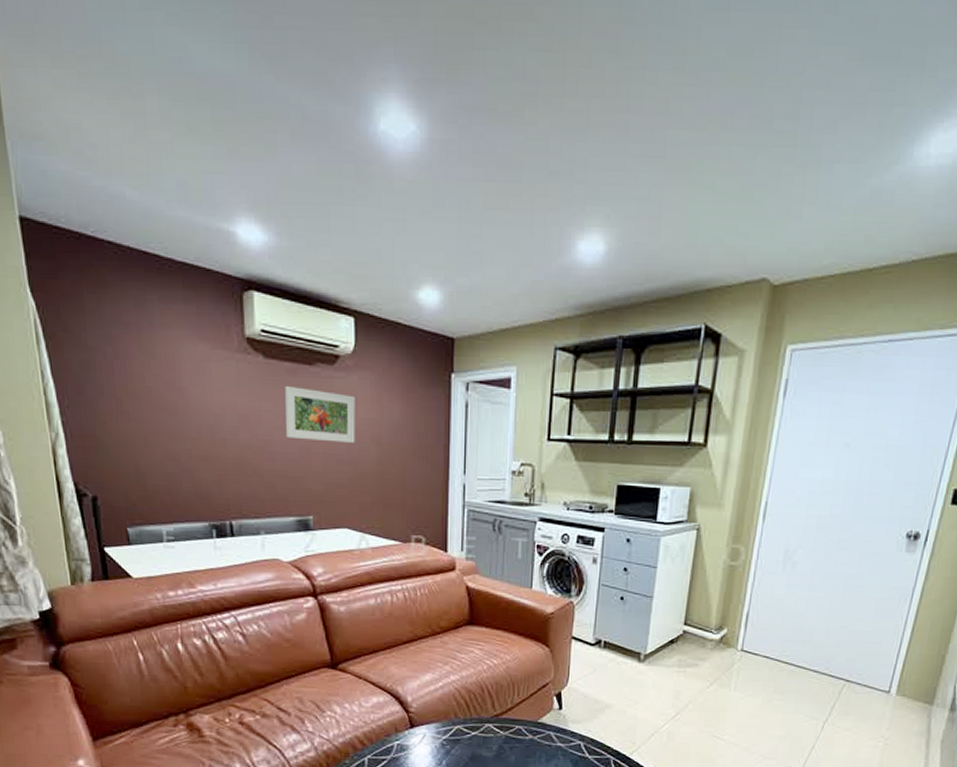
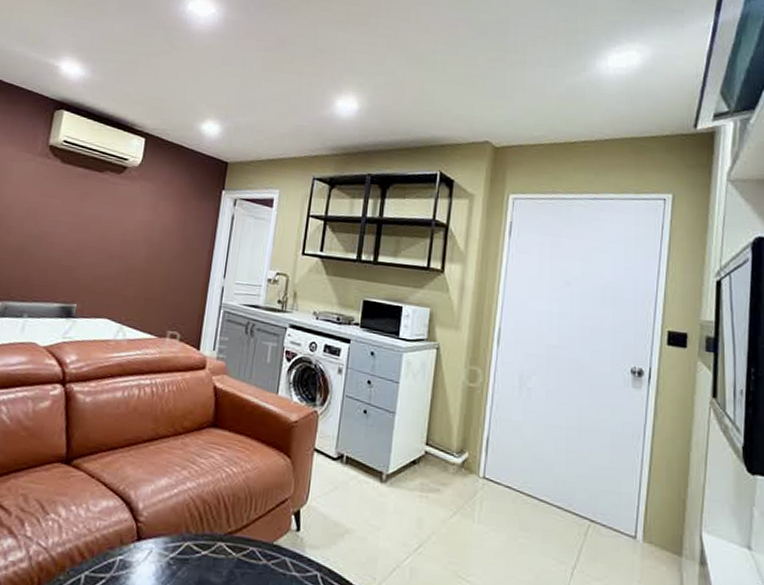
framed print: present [285,385,355,443] -> none [66,187,135,241]

